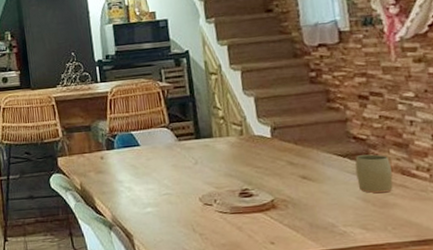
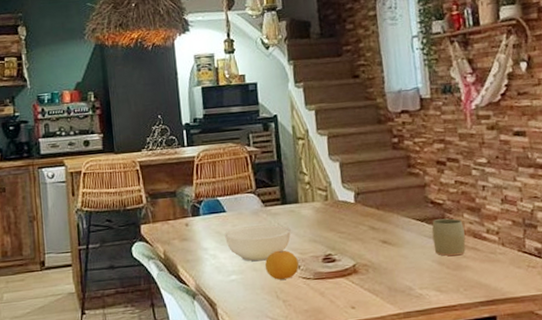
bowl: none [138,158,206,195] -> present [223,224,291,262]
fruit: none [180,184,215,213] -> present [264,250,299,280]

